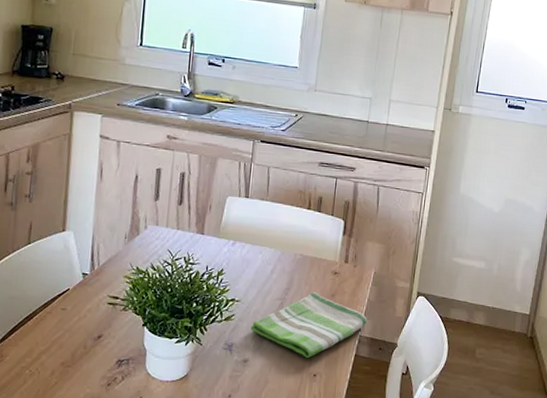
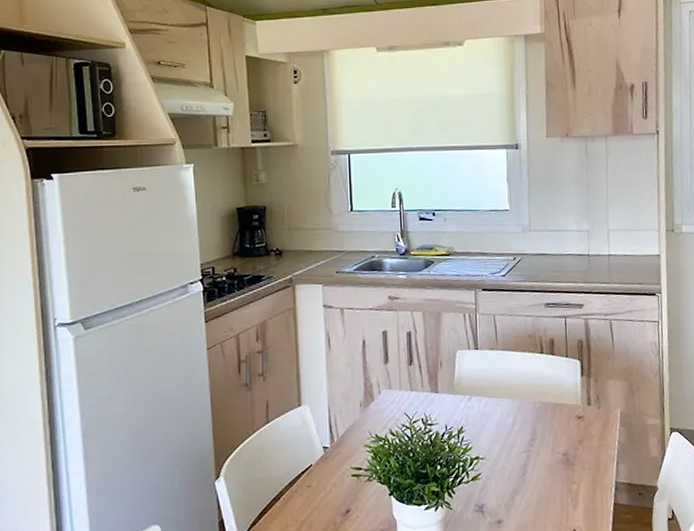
dish towel: present [250,291,368,358] -> none [499,439,622,512]

